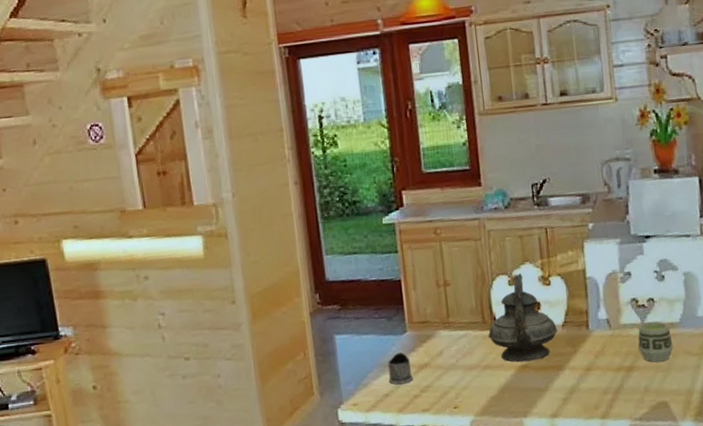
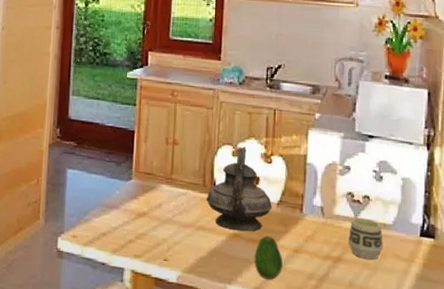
tea glass holder: present [388,352,413,385] -> none [108,197,131,227]
fruit: none [546,360,577,404] -> present [254,235,283,279]

